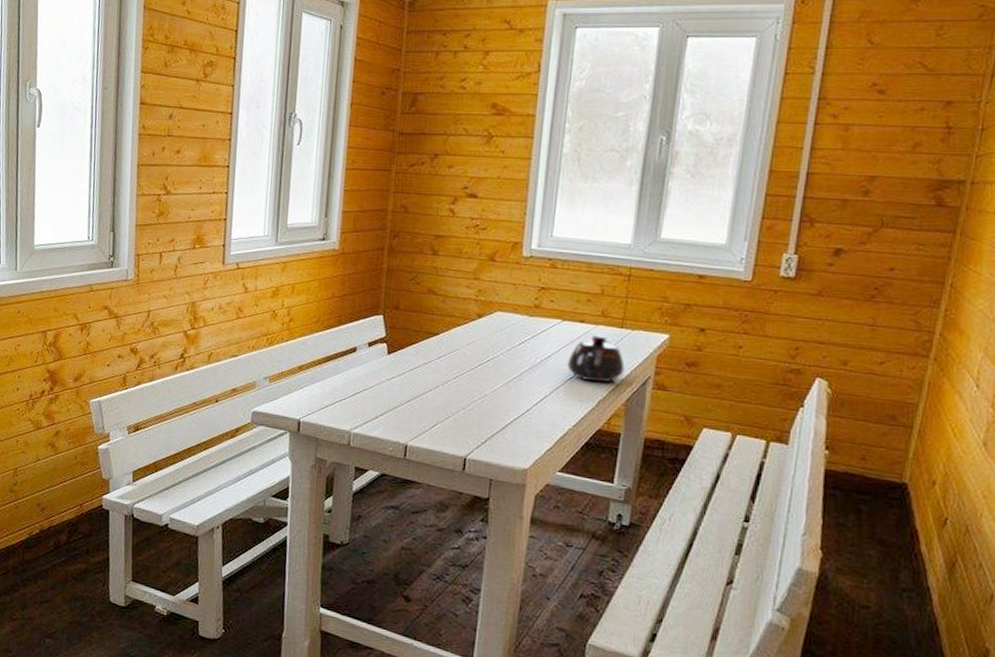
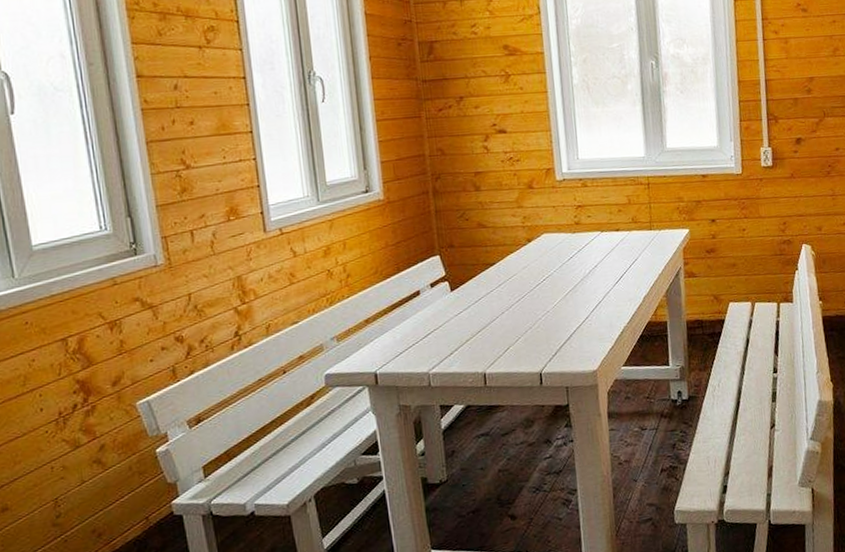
teapot: present [567,334,625,383] -> none [612,239,660,281]

